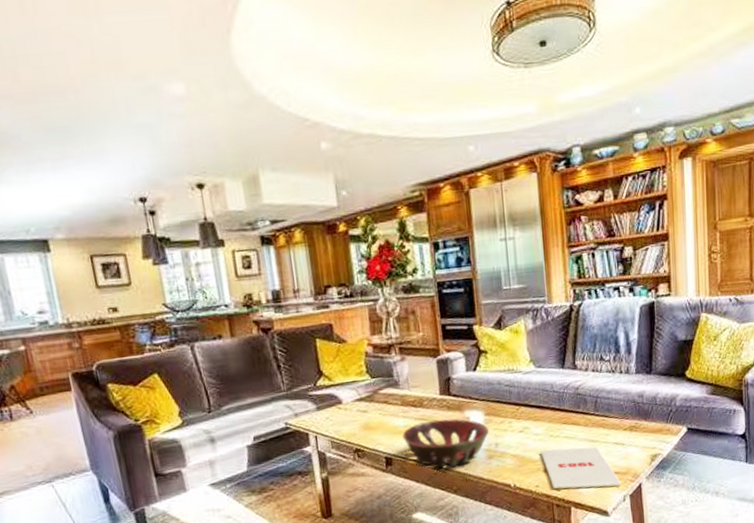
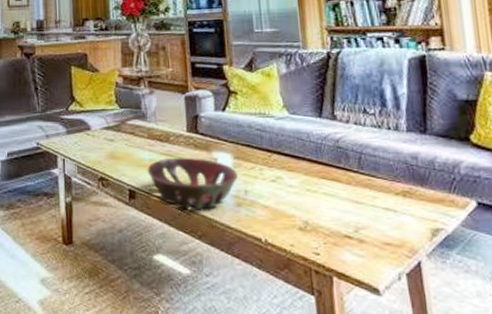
magazine: present [541,447,622,490] -> none [296,205,396,261]

